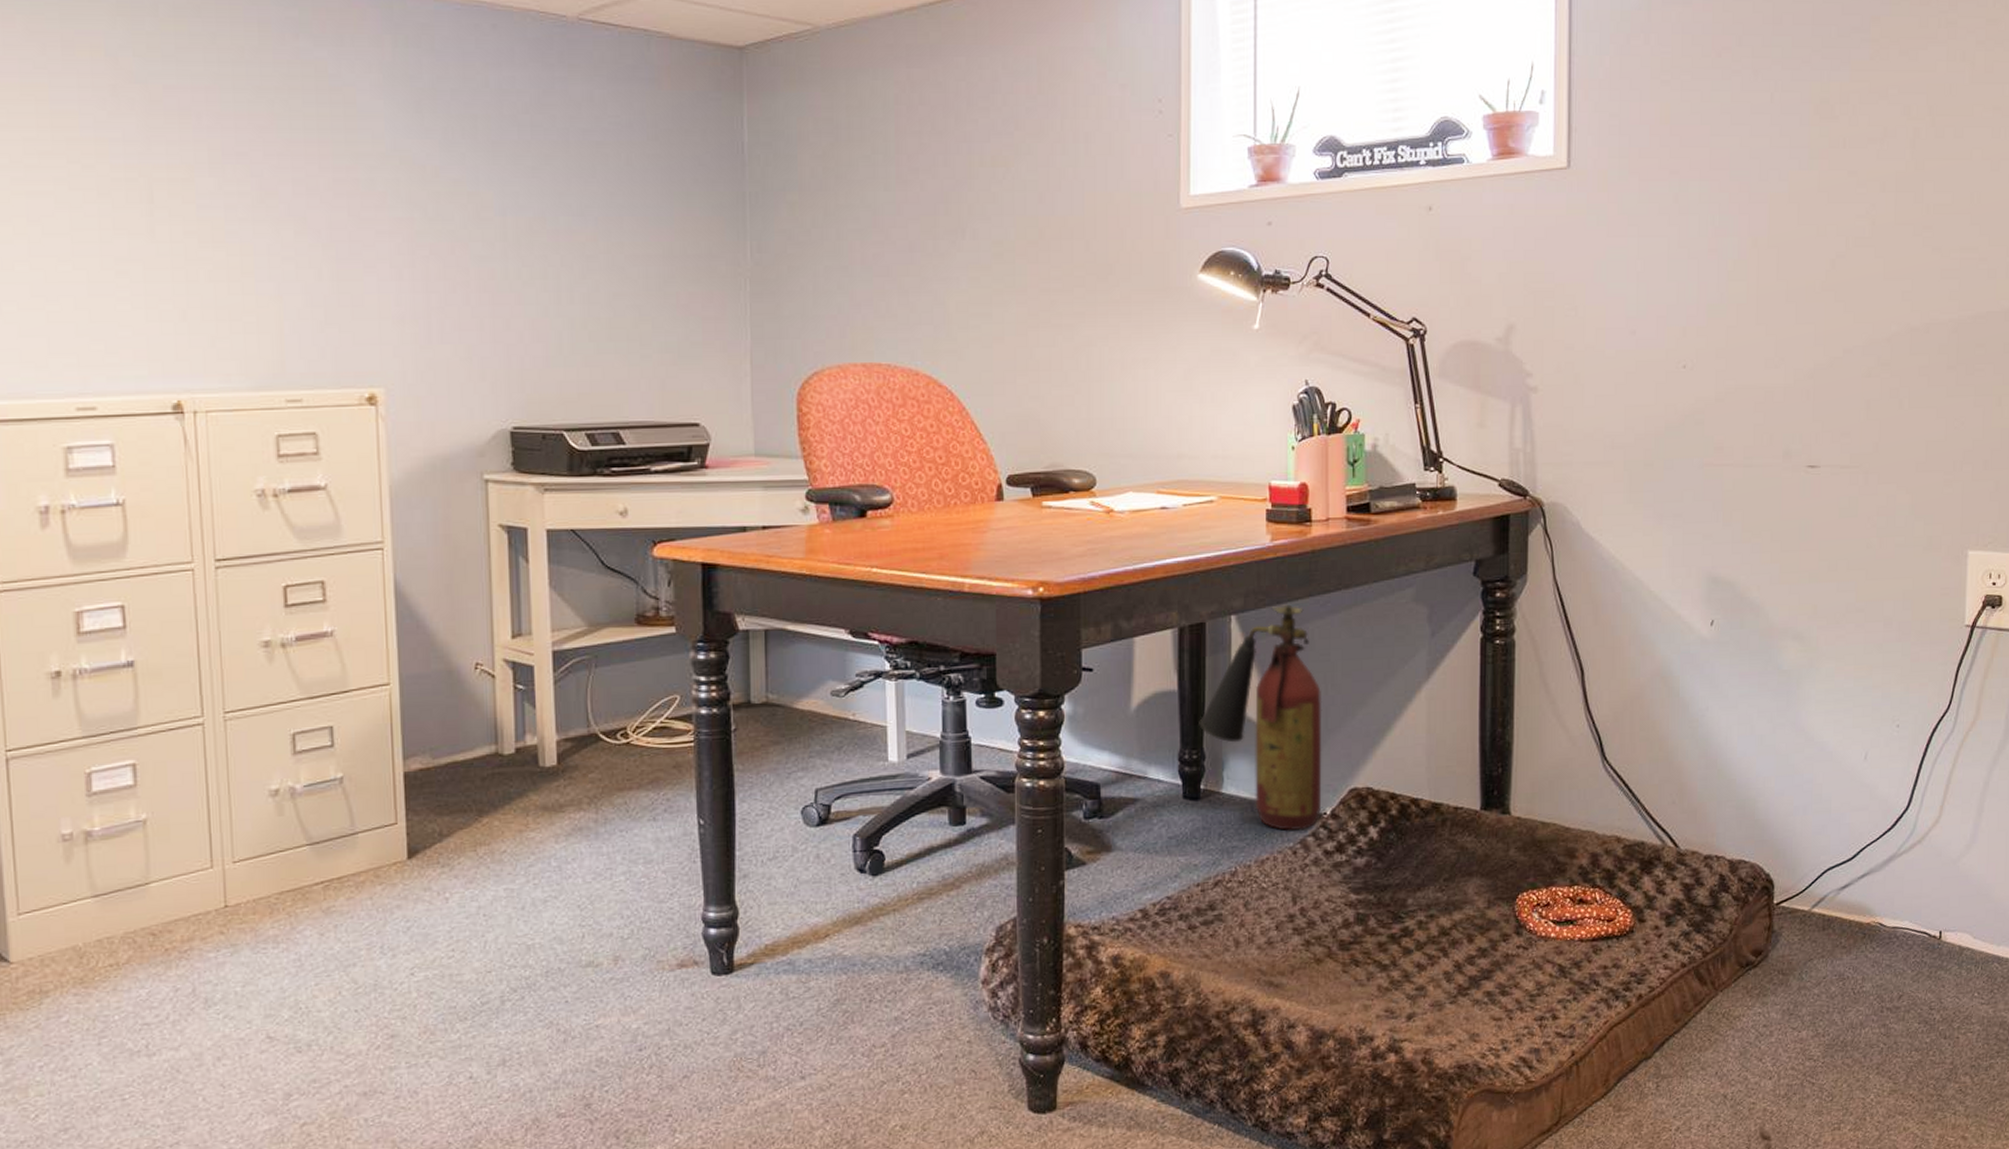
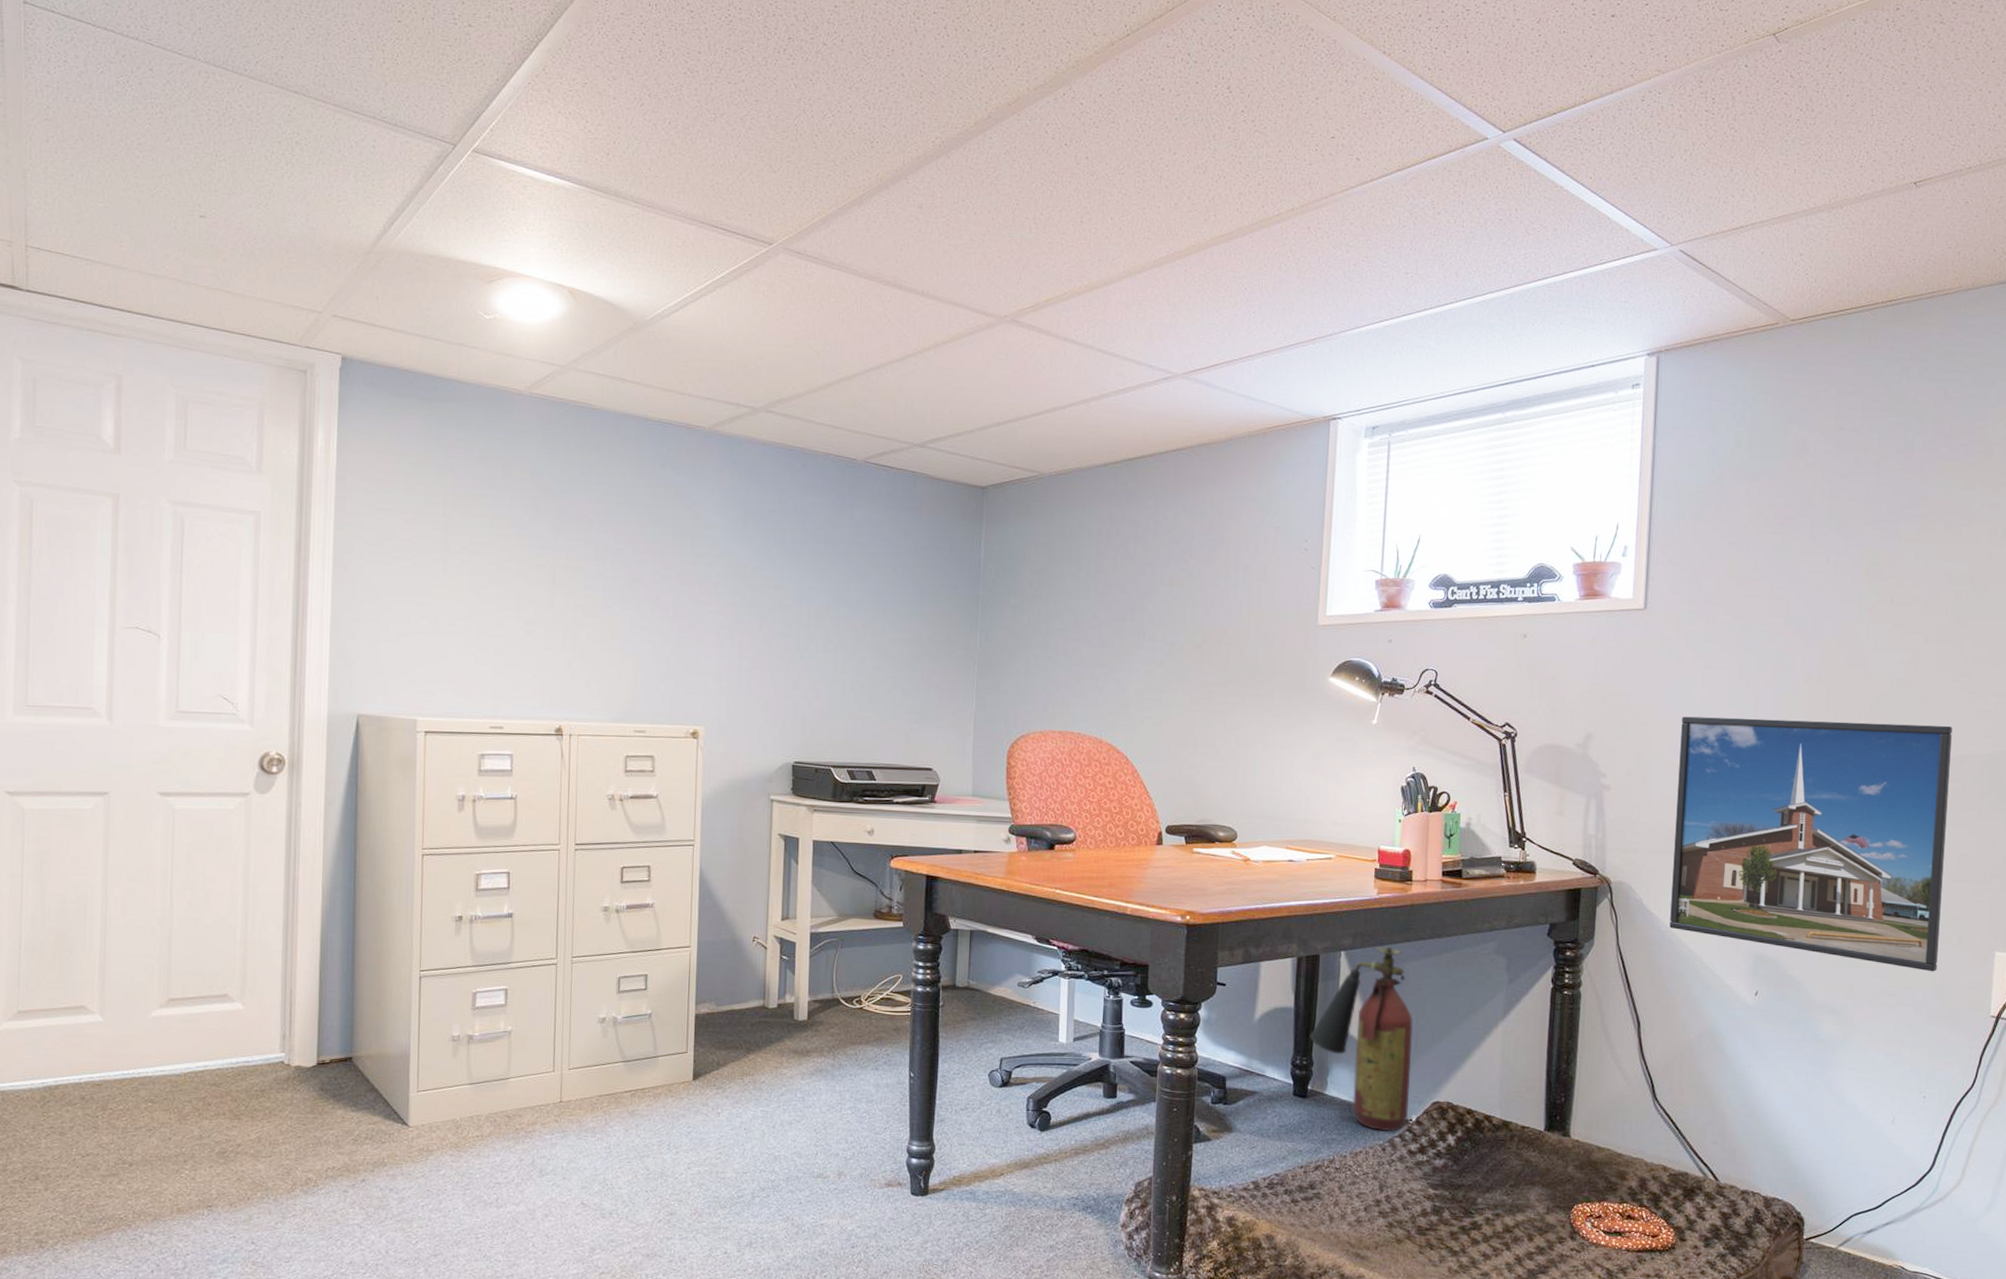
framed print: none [1612,289,1915,581] -> present [1669,716,1952,972]

